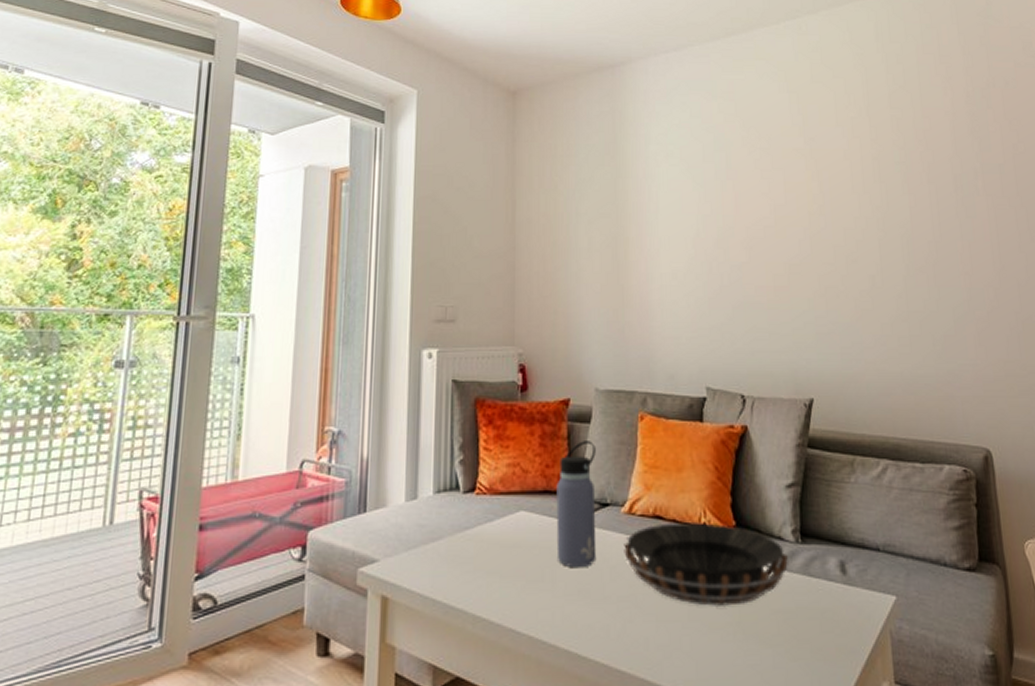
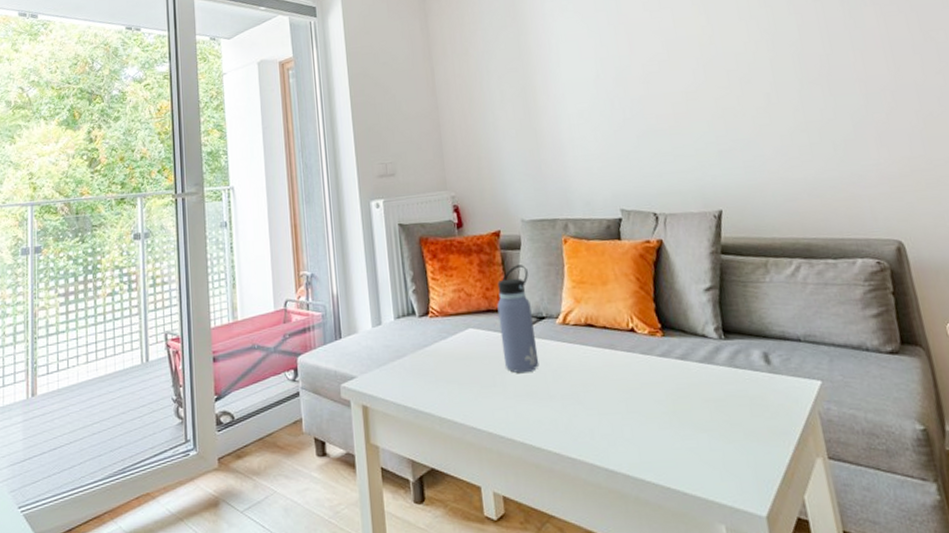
decorative bowl: present [624,523,788,606] -> none [562,327,714,399]

